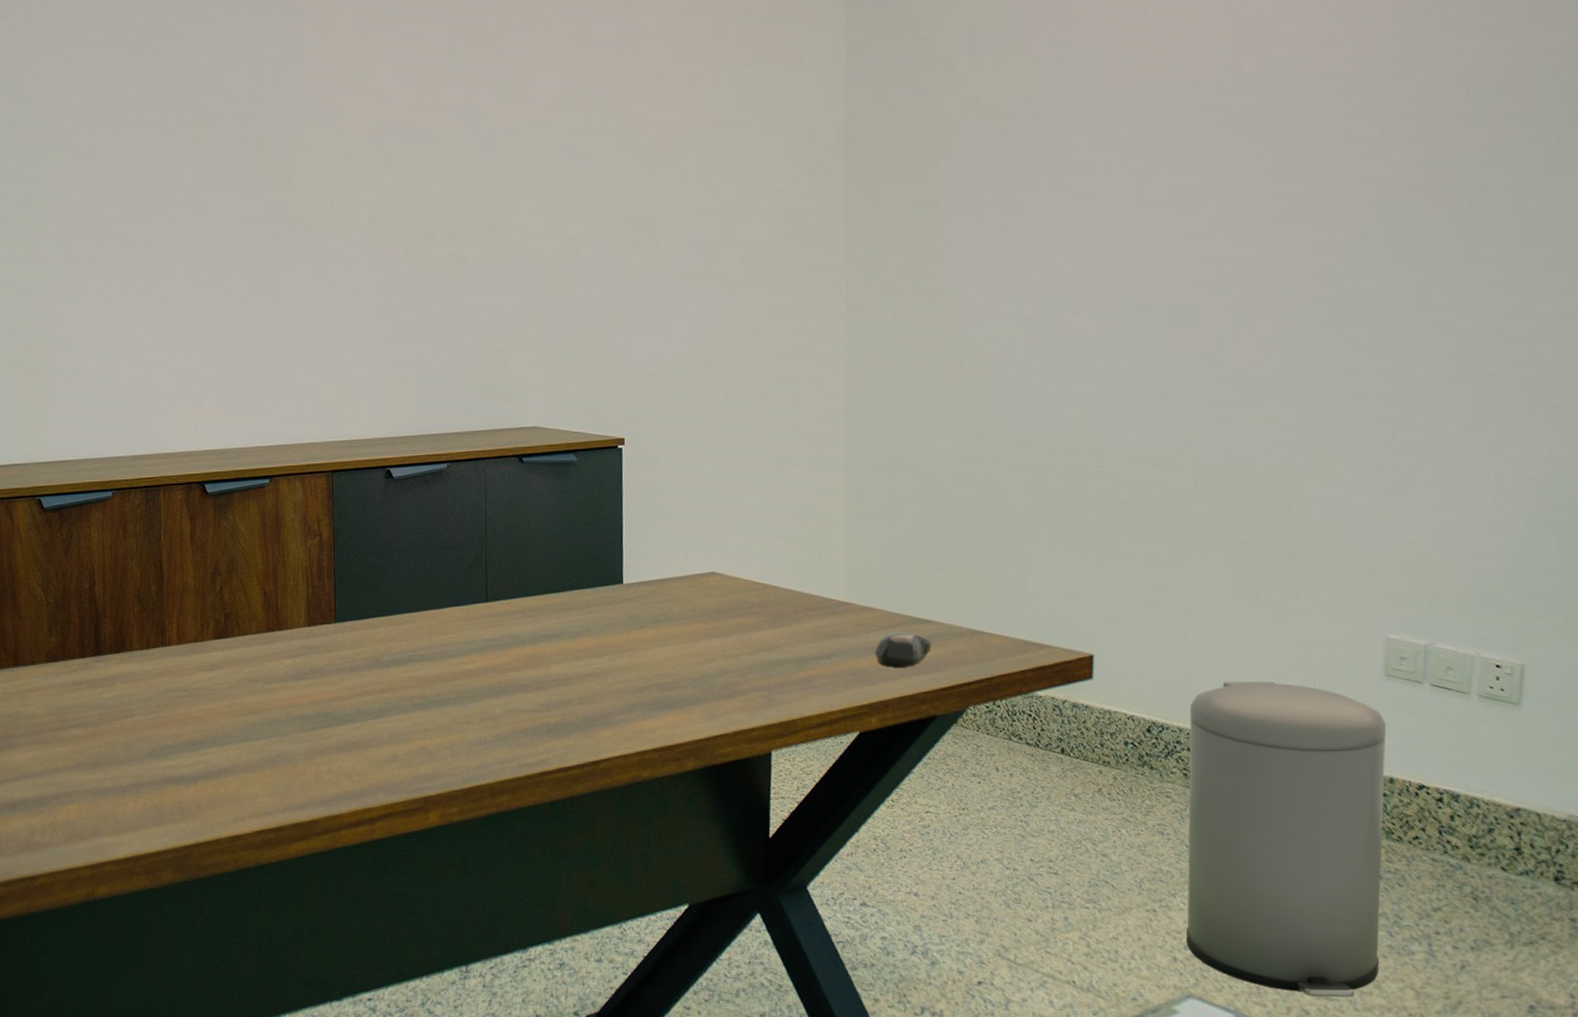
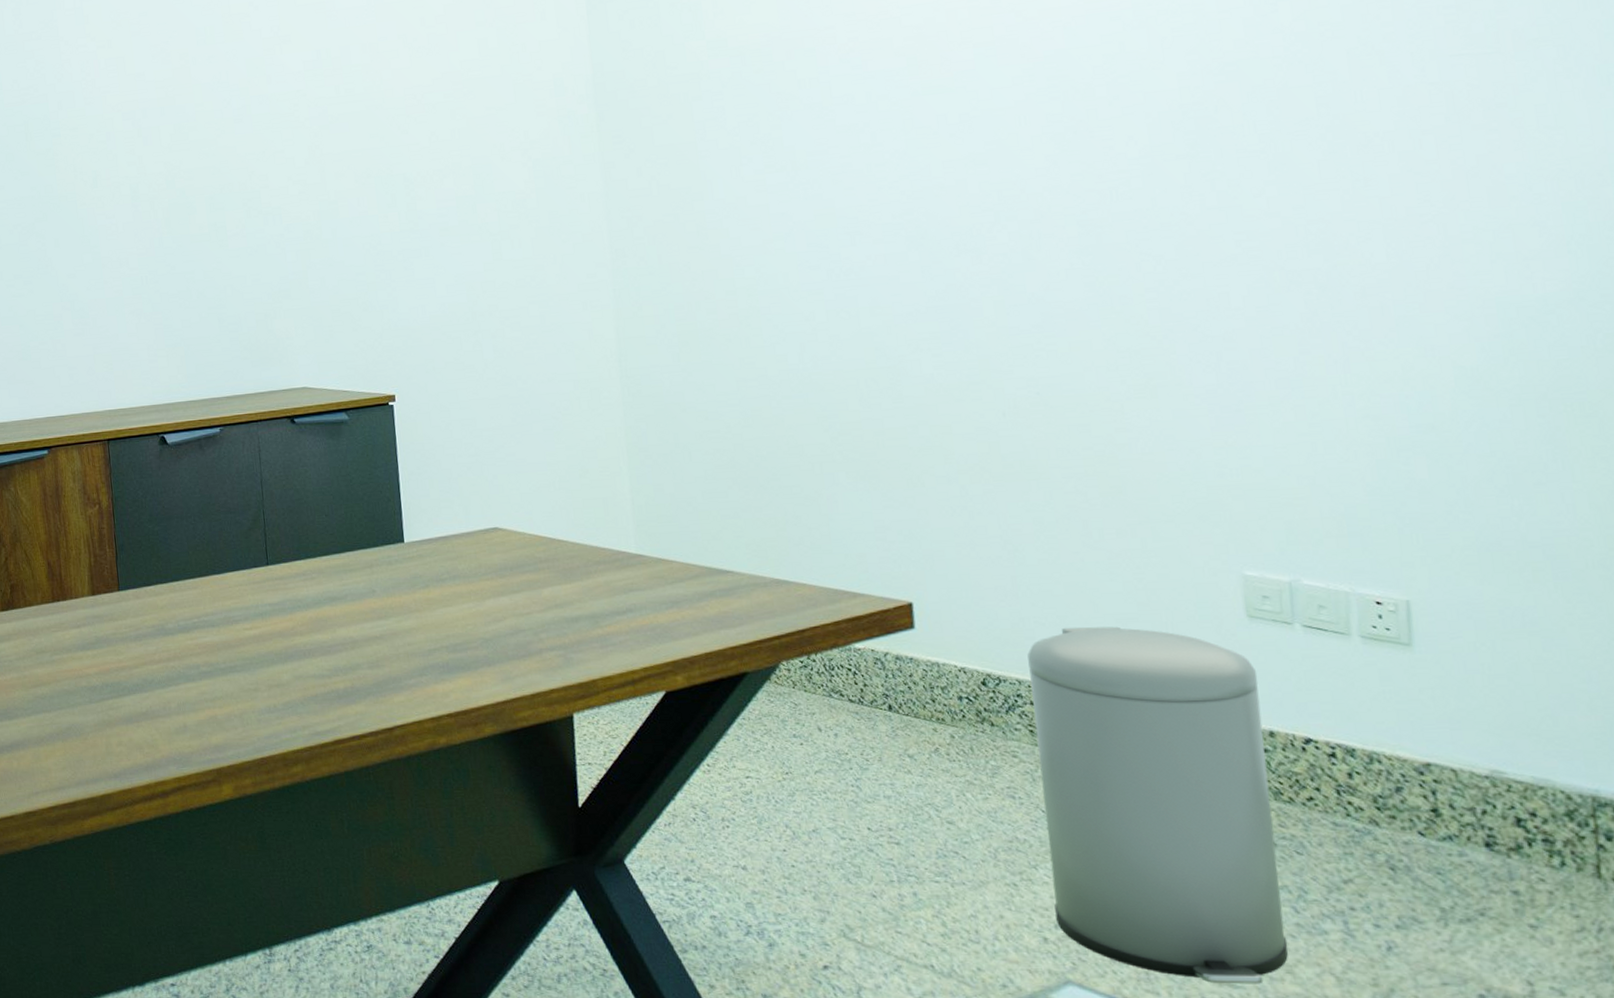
computer mouse: present [875,632,932,668] -> none [674,584,735,622]

